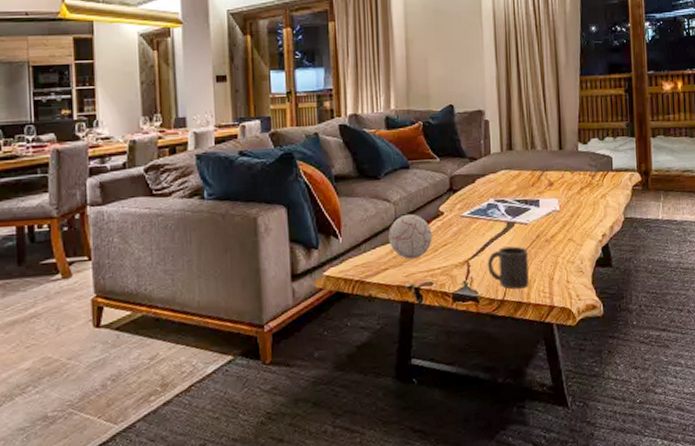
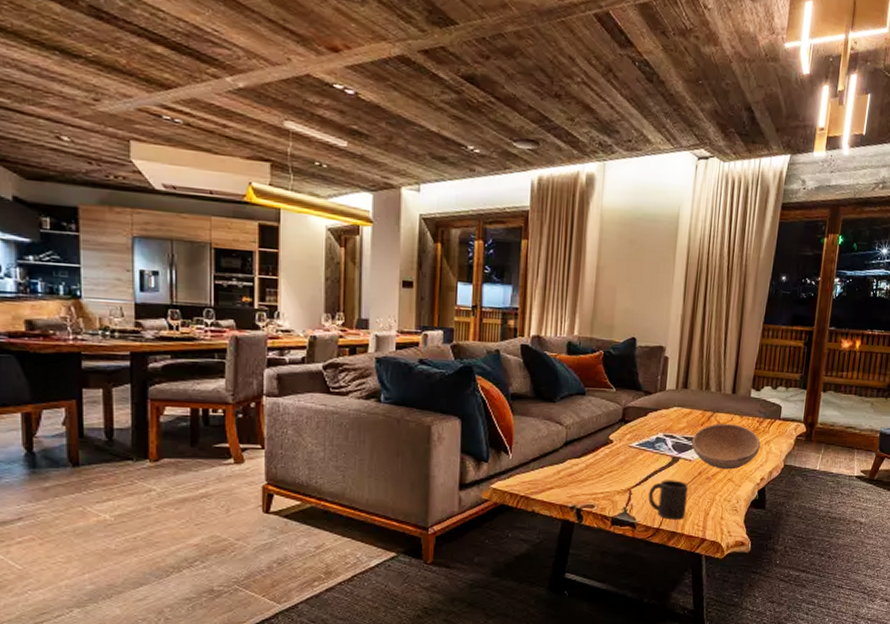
decorative ball: present [388,214,432,259] -> none [557,438,600,482]
bowl: none [524,181,597,230] -> present [691,423,761,470]

